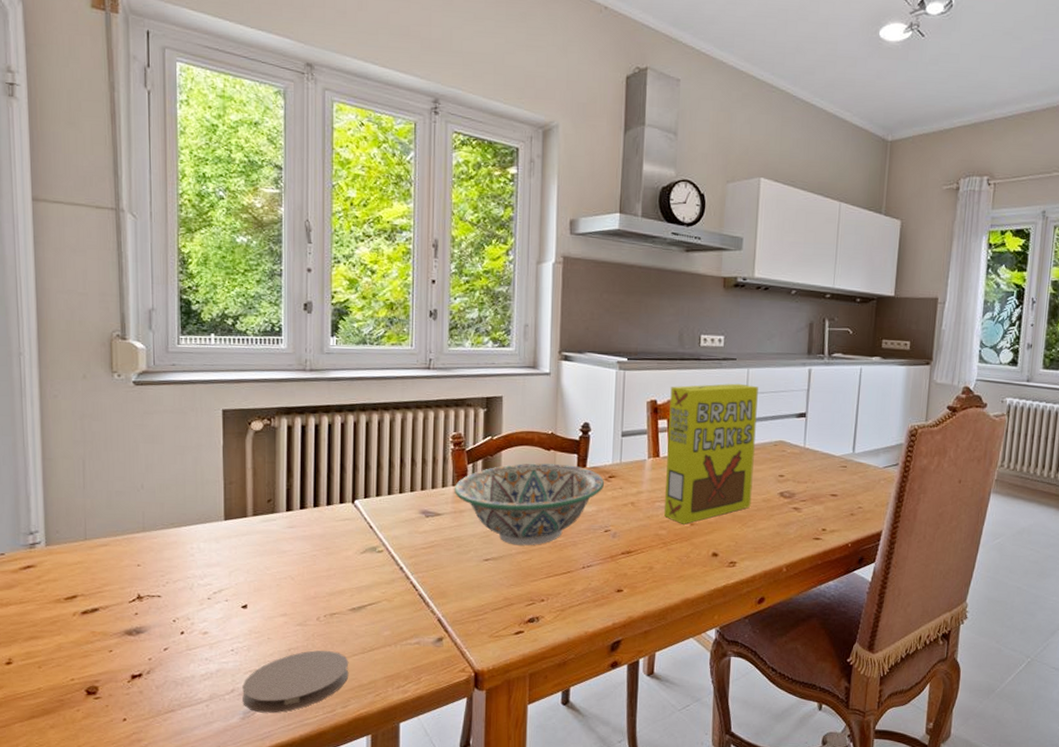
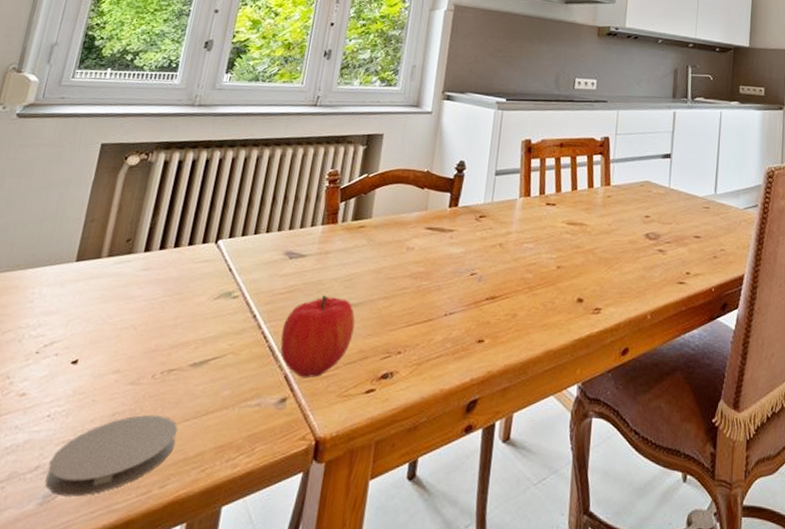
fruit: none [429,550,497,622] -> present [280,295,355,378]
decorative bowl: present [455,463,605,546] -> none [323,201,475,291]
cereal box: present [664,383,758,525] -> none [532,124,627,267]

